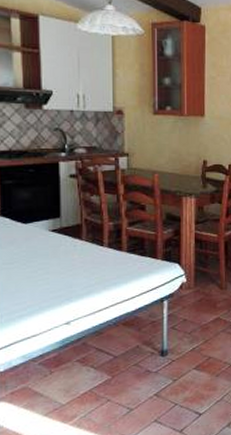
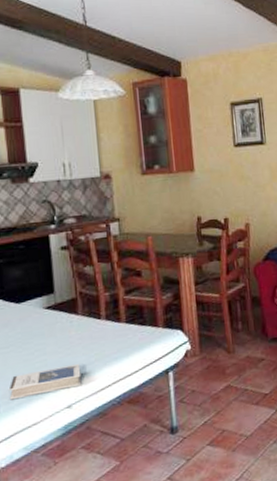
hardback book: none [11,285,81,312] -> present [8,364,82,400]

